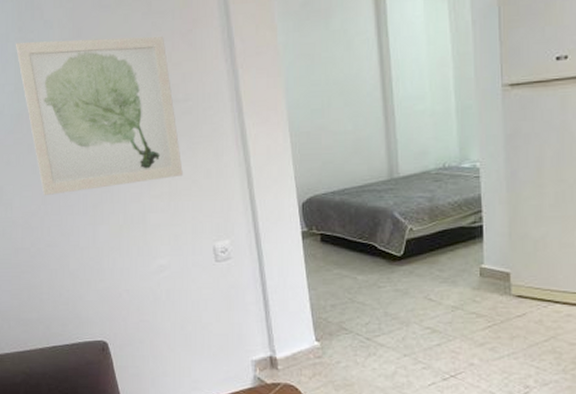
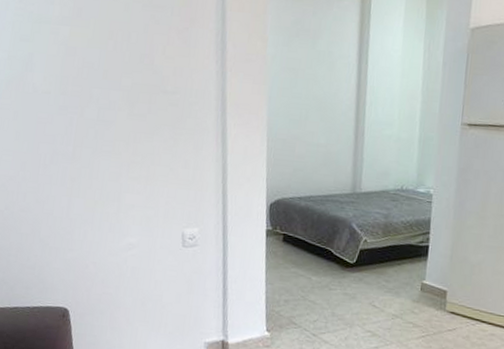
wall art: present [15,36,183,195] -> none [14,12,163,163]

